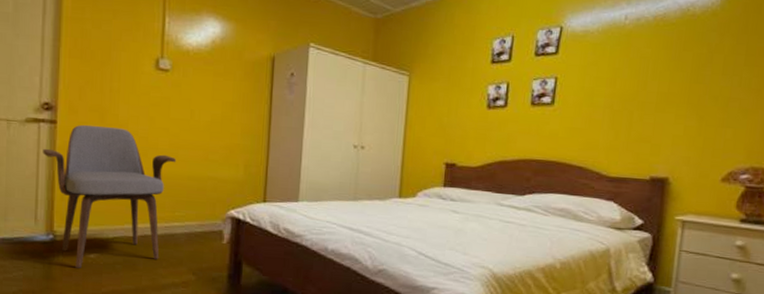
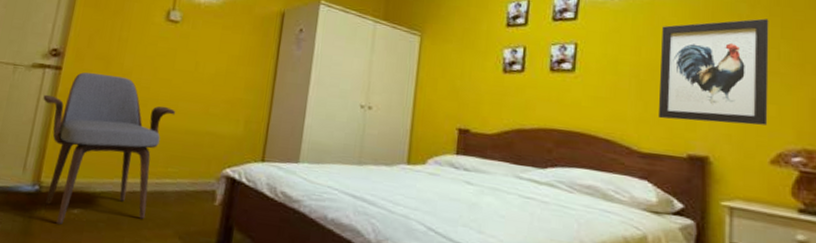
wall art: none [627,47,736,148] -> present [659,18,769,125]

